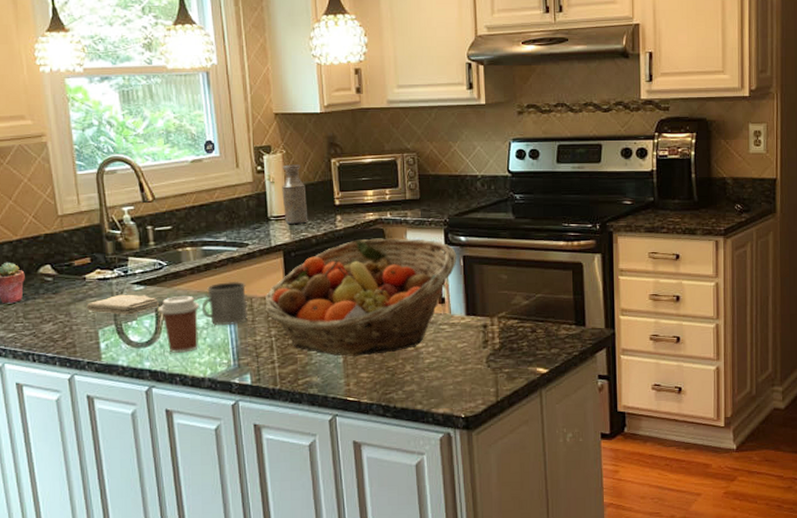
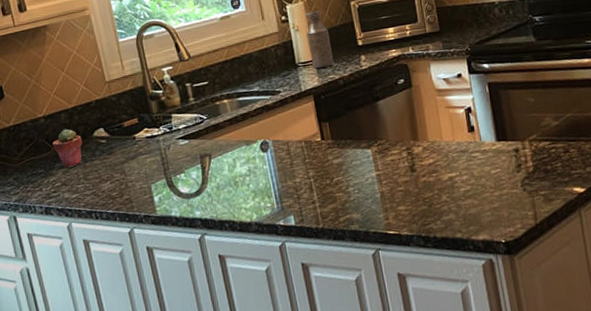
washcloth: present [86,294,160,315] -> none [138,148,204,169]
coffee cup: present [159,296,200,353] -> none [203,146,243,201]
mug: present [201,281,249,326] -> none [242,127,287,172]
fruit basket: present [264,238,457,357] -> none [300,70,483,192]

